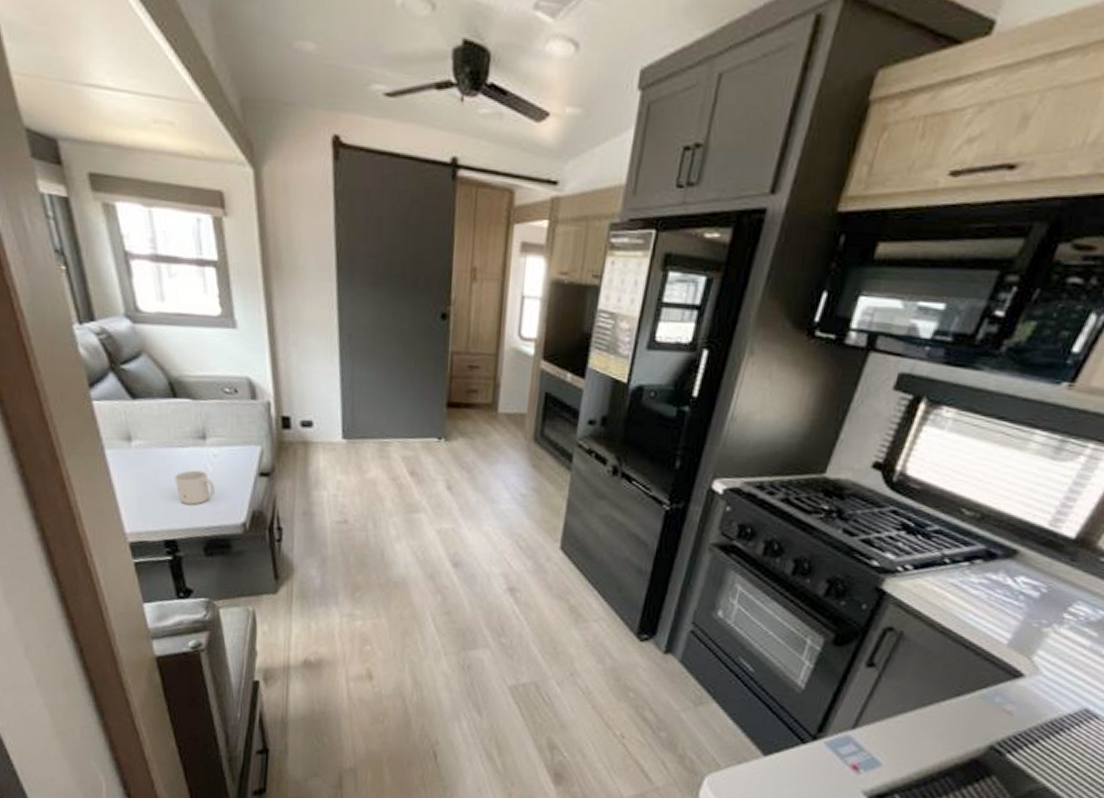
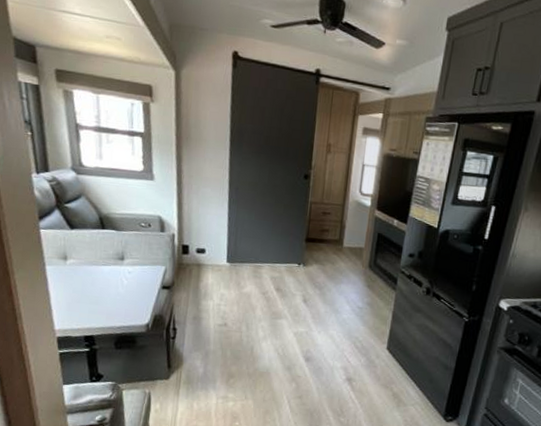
mug: present [175,470,215,505] -> none [97,283,127,310]

